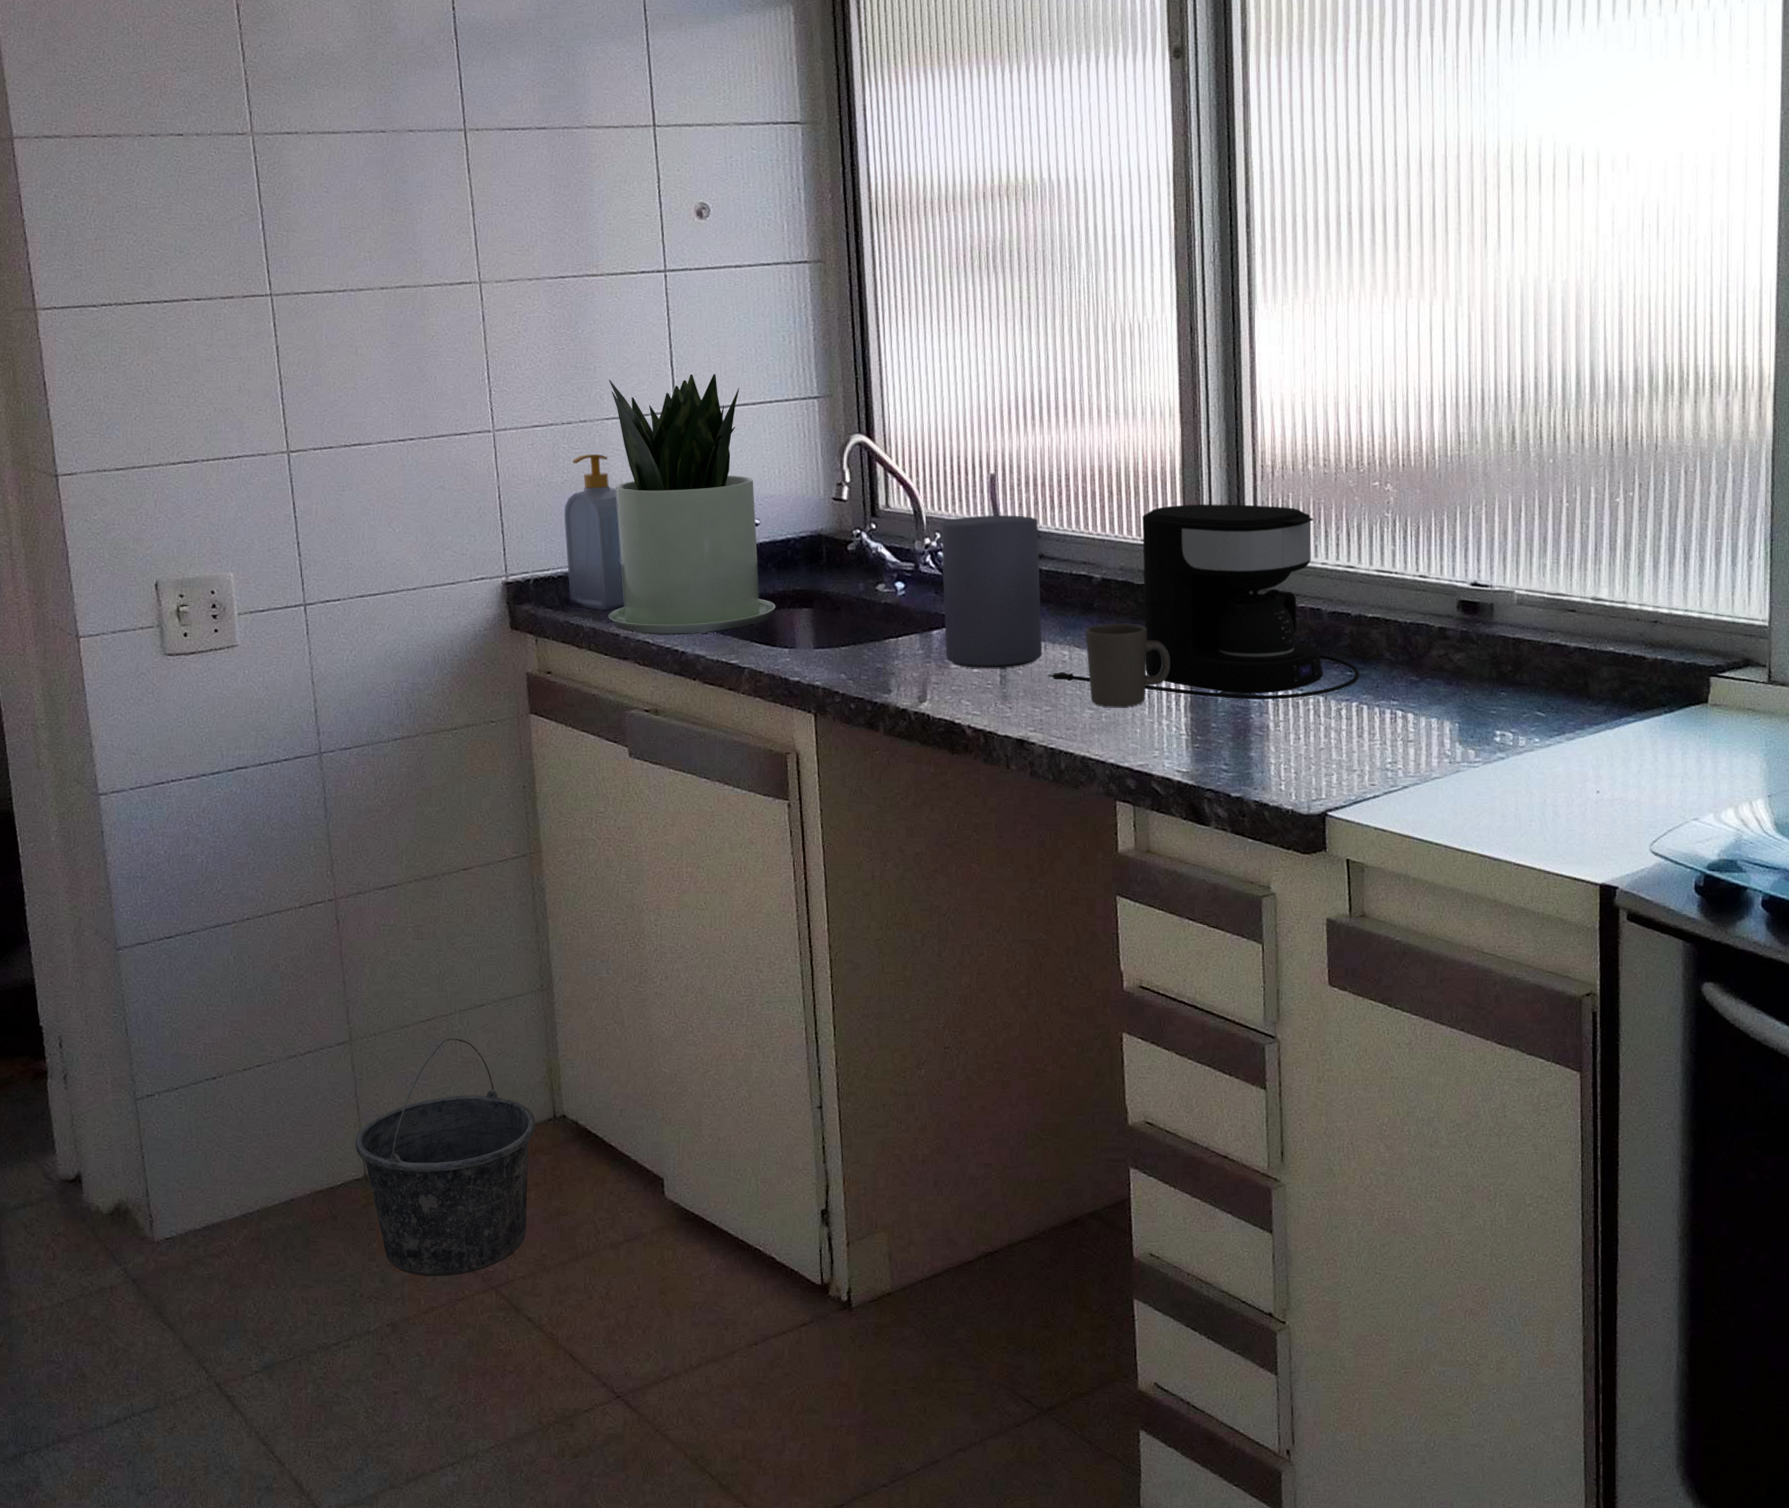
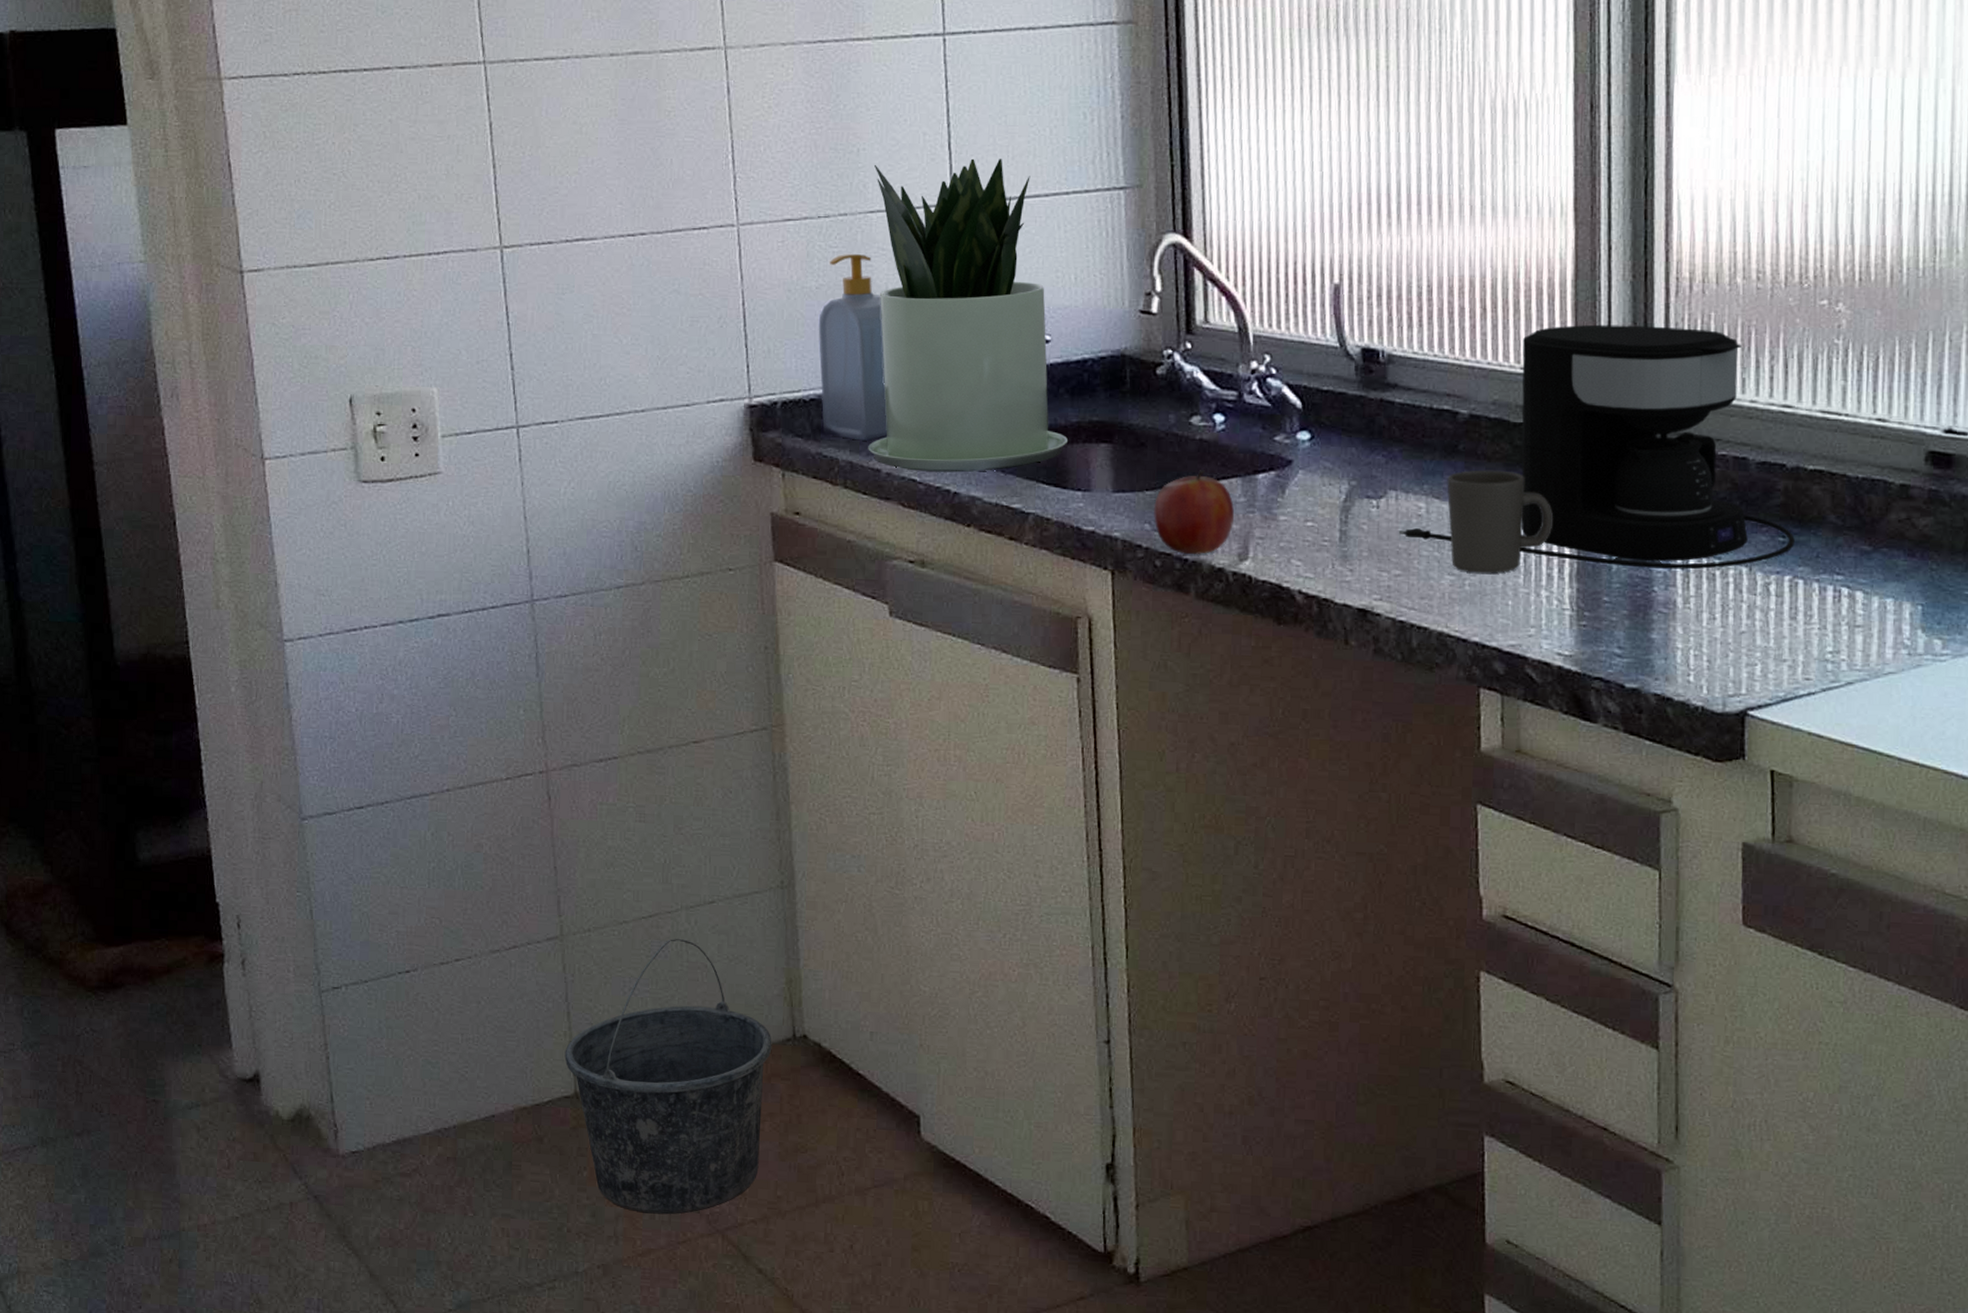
fruit: none [847,628,914,698] -> present [1153,470,1234,554]
canister: present [940,515,1043,668] -> none [1270,334,1393,522]

